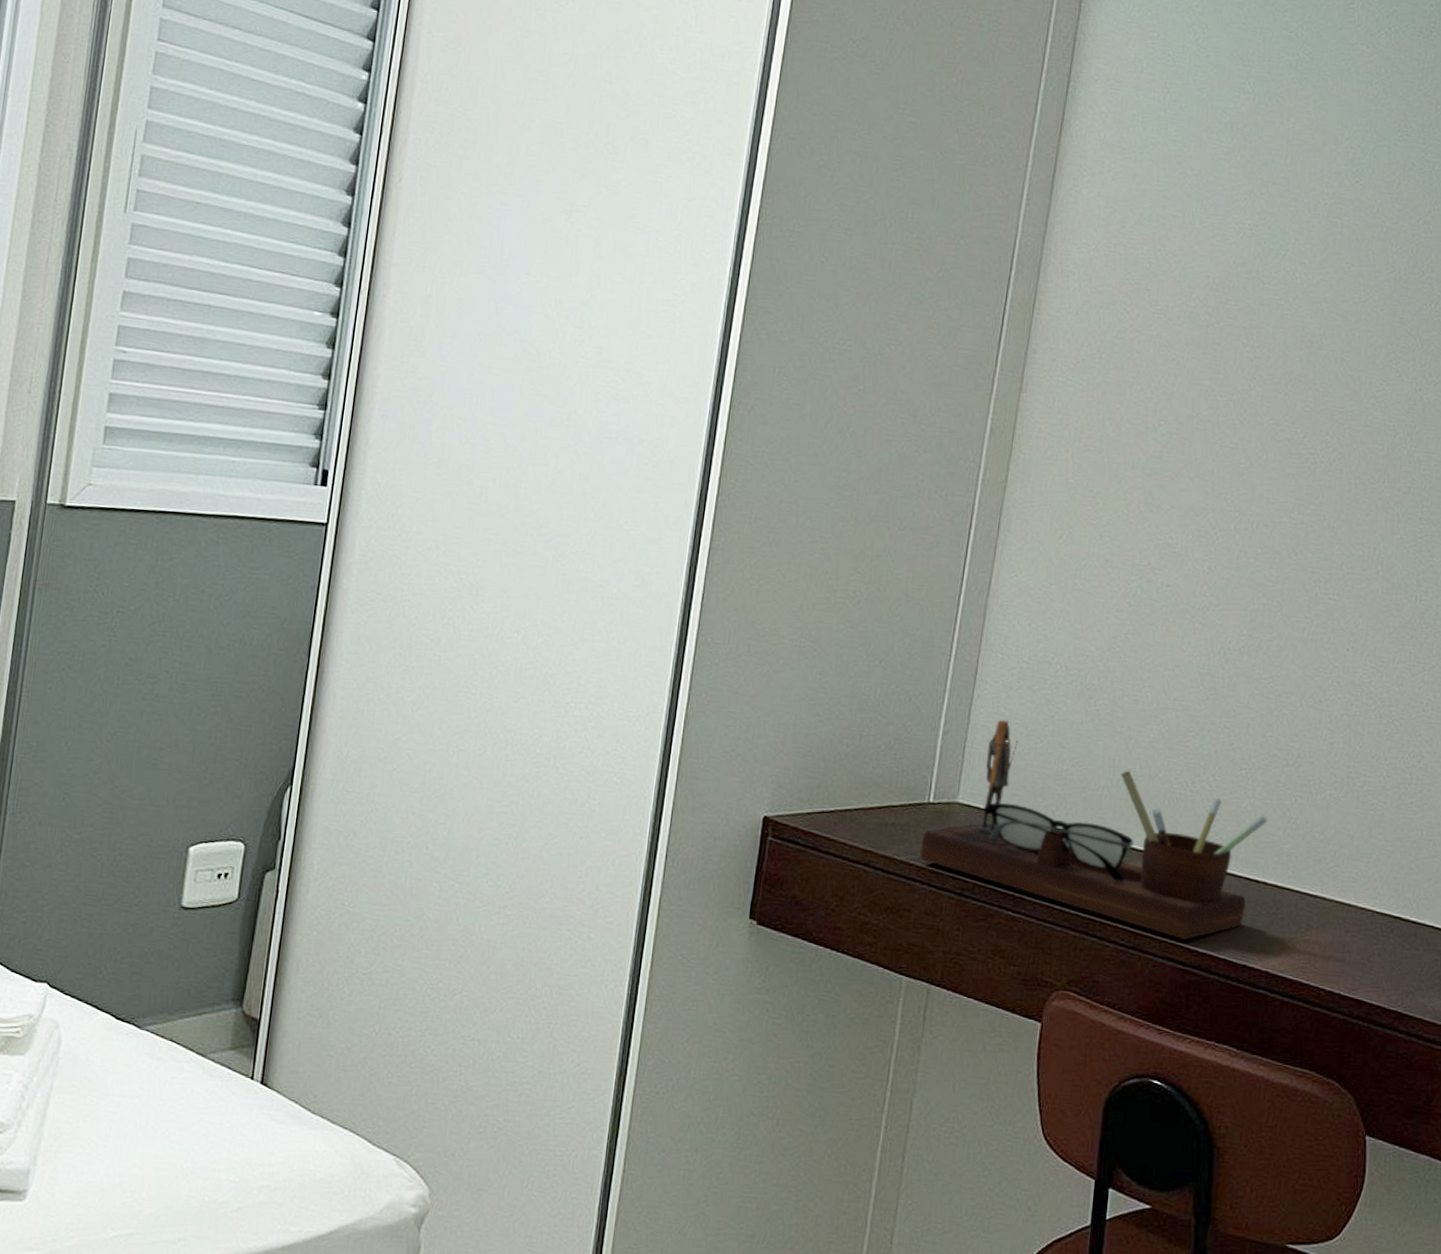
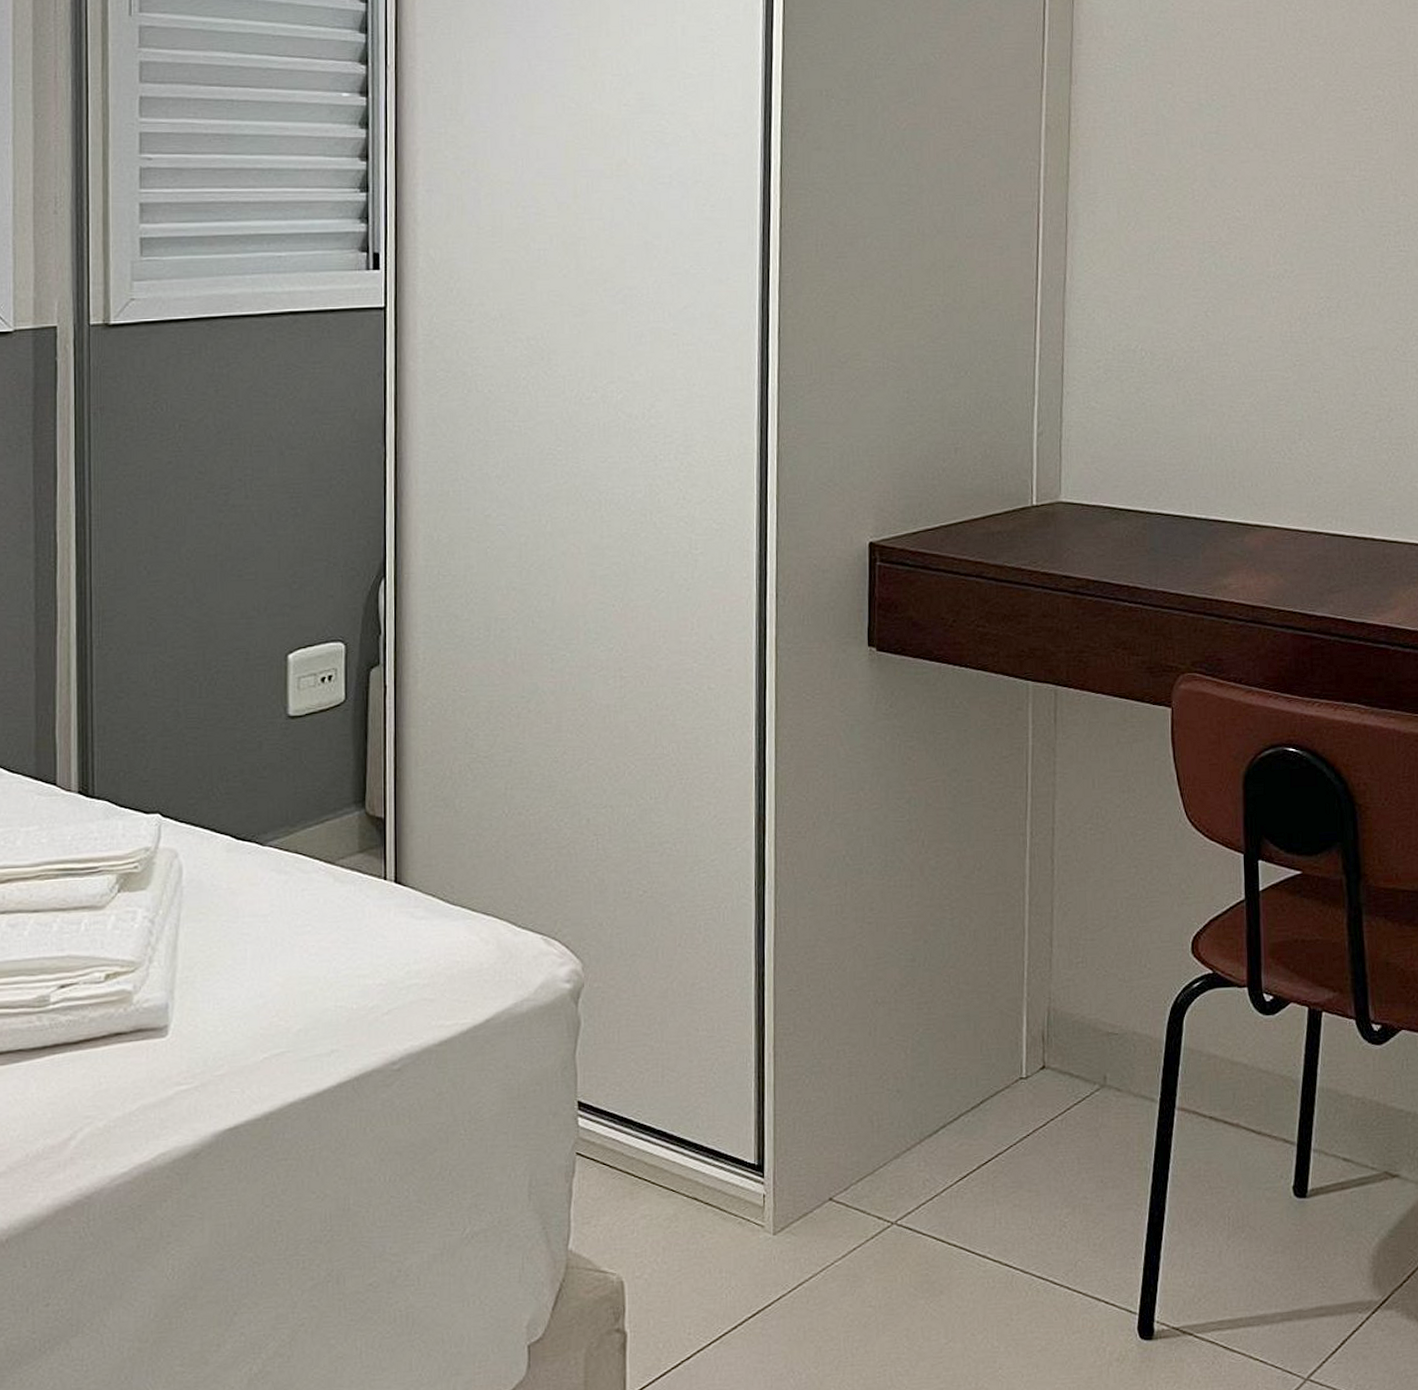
desk organizer: present [920,719,1267,940] -> none [1030,413,1367,606]

